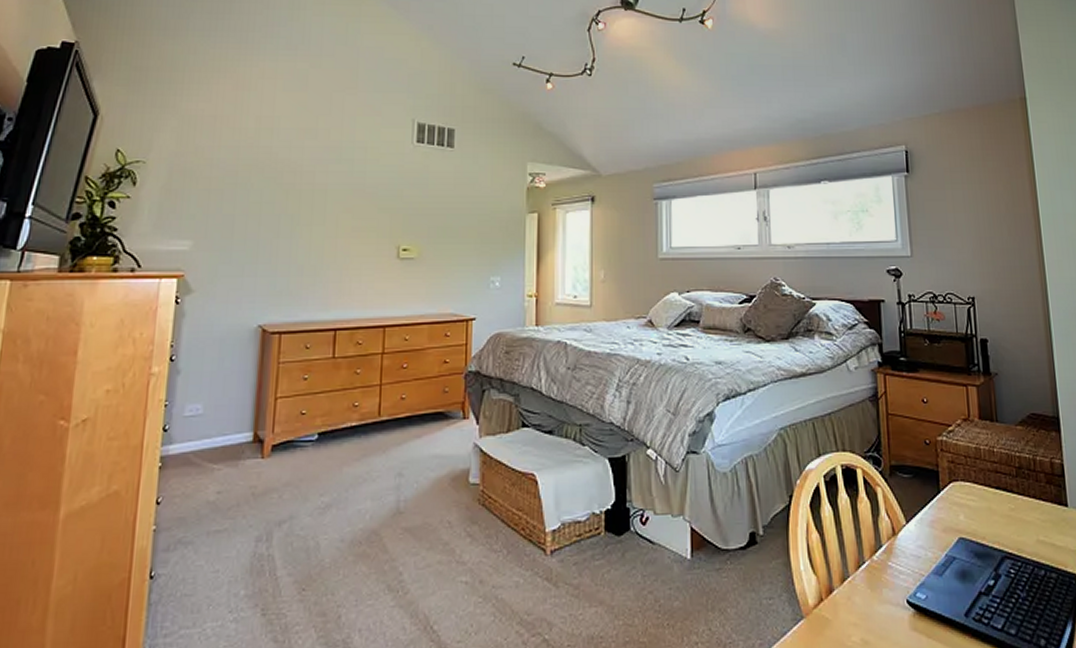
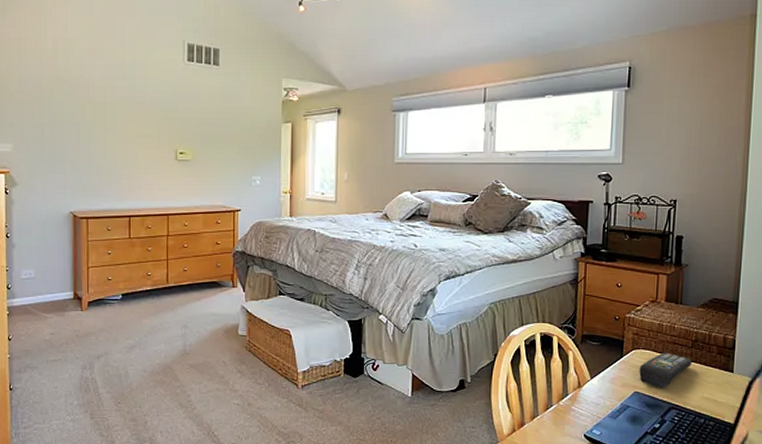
remote control: none [961,484,1021,532] -> present [639,352,693,388]

